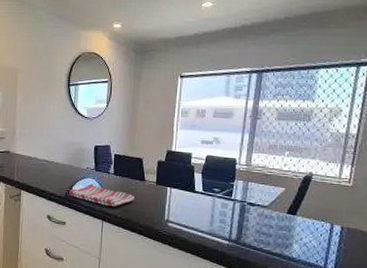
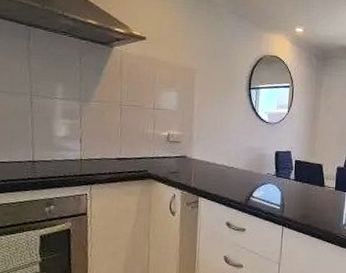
dish towel: present [69,183,134,207] -> none [249,189,314,213]

